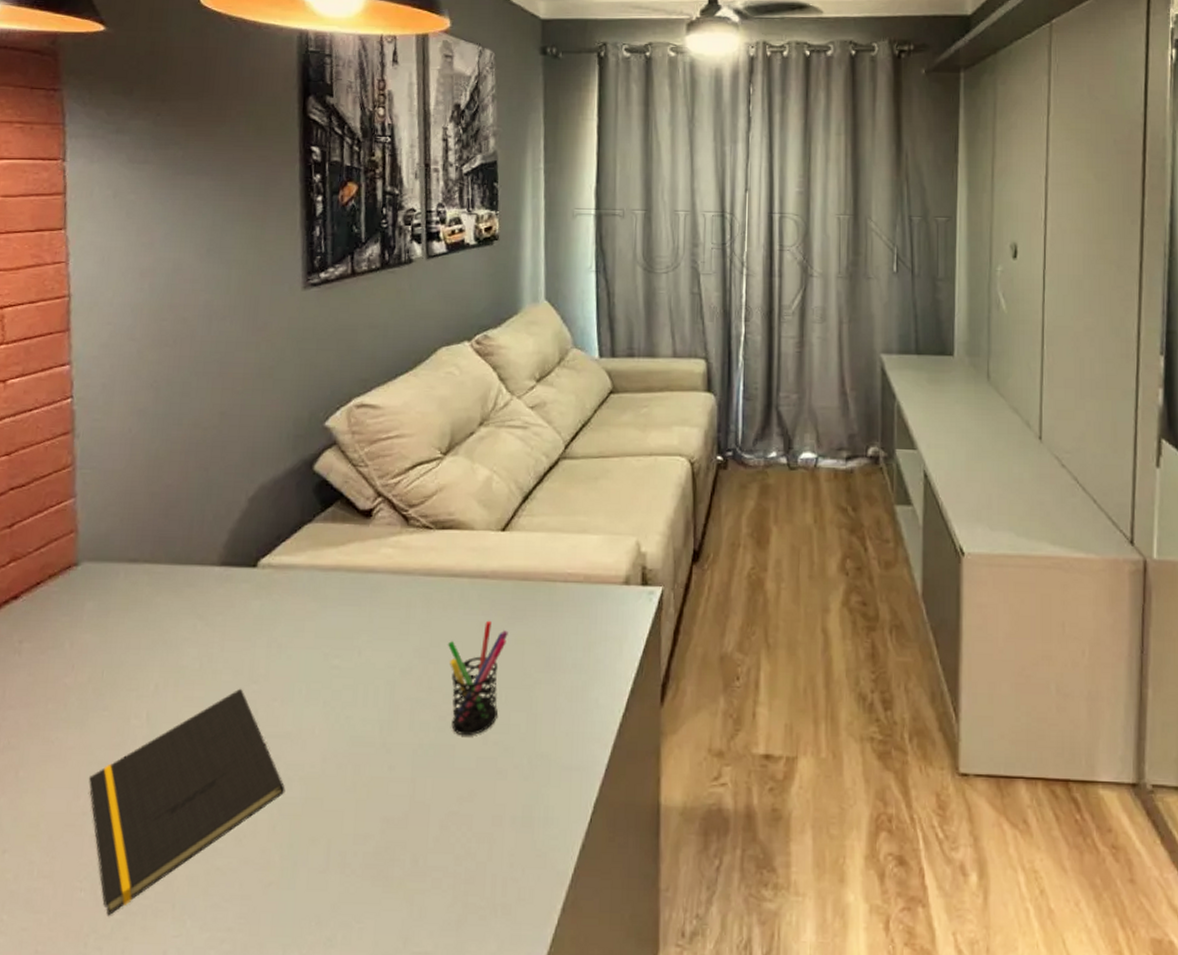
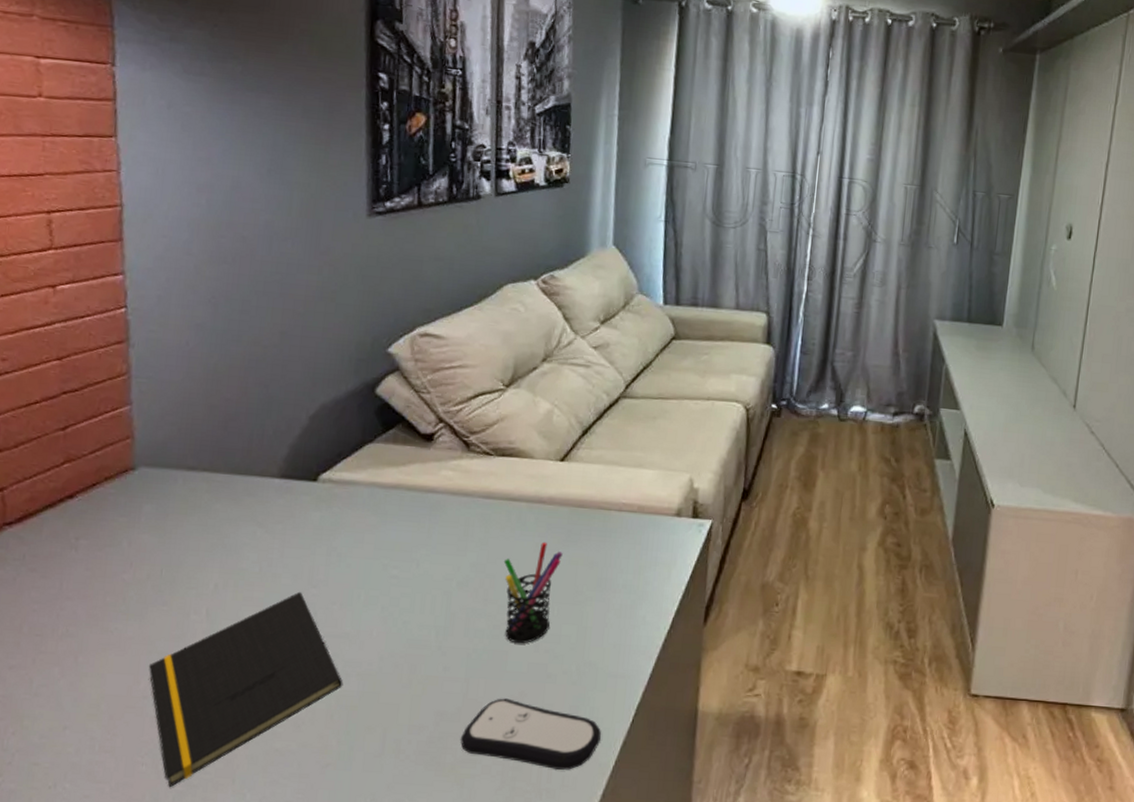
remote control: none [408,799,557,882] -> present [460,698,601,771]

